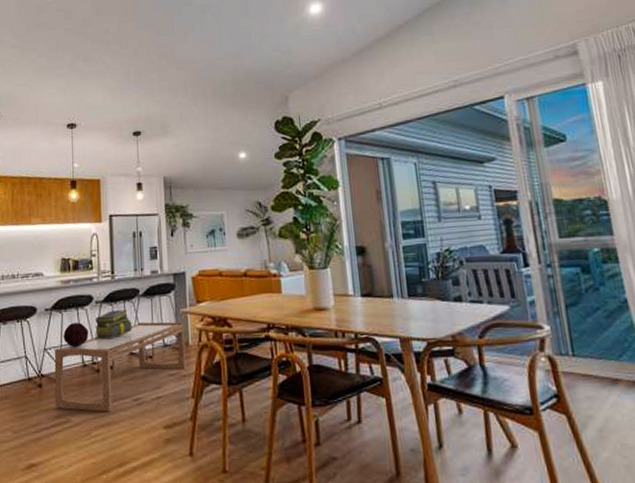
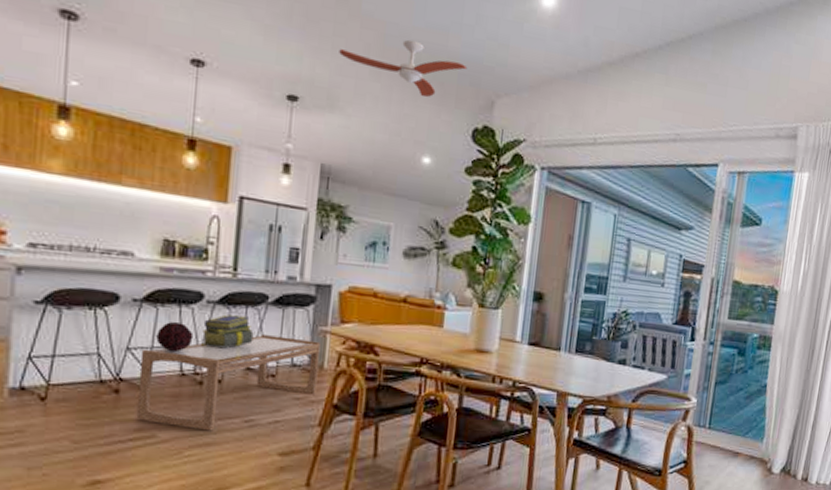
ceiling fan: none [165,68,262,108] -> present [339,39,468,97]

